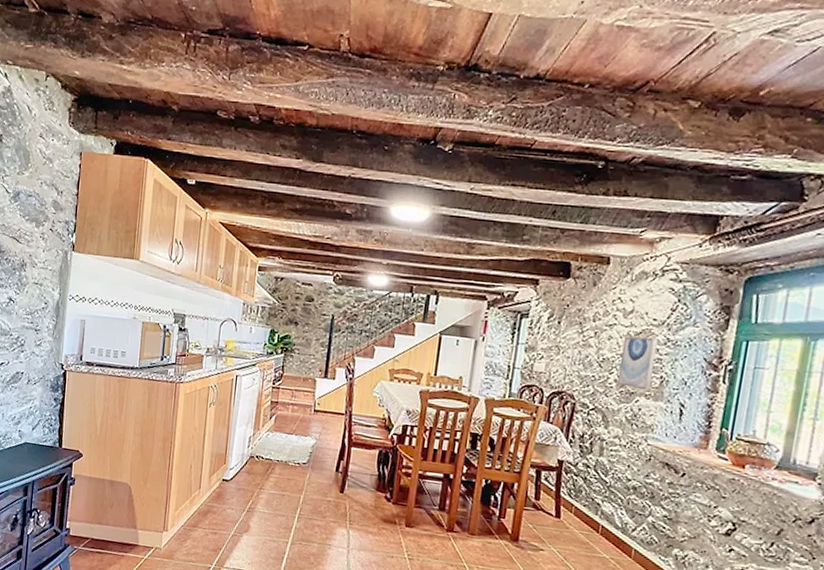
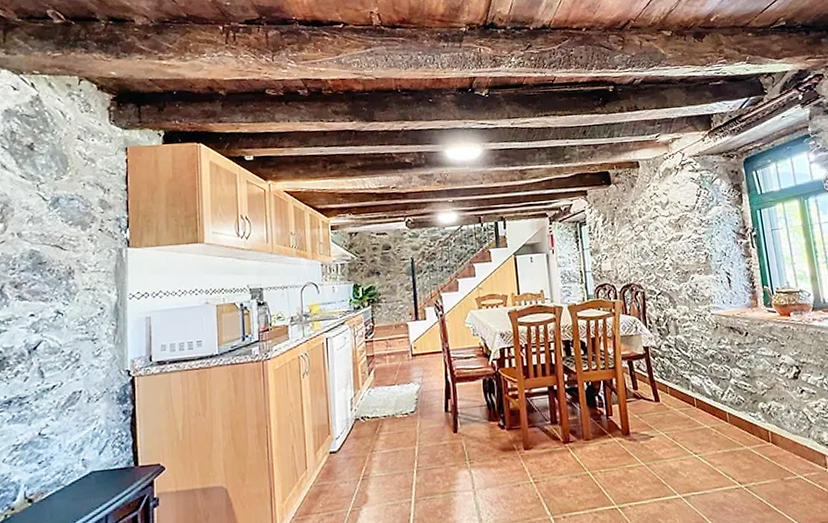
wall art: present [616,336,658,391] -> none [667,221,700,268]

